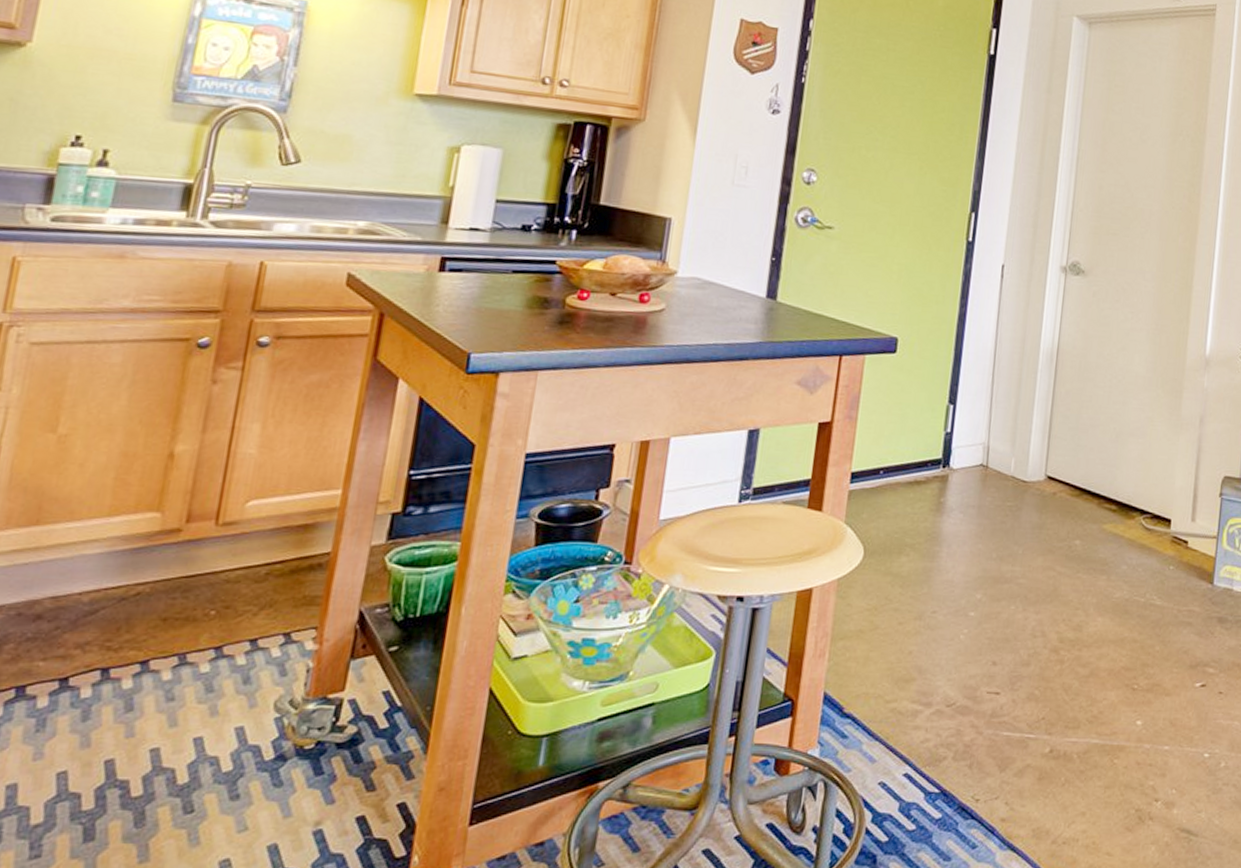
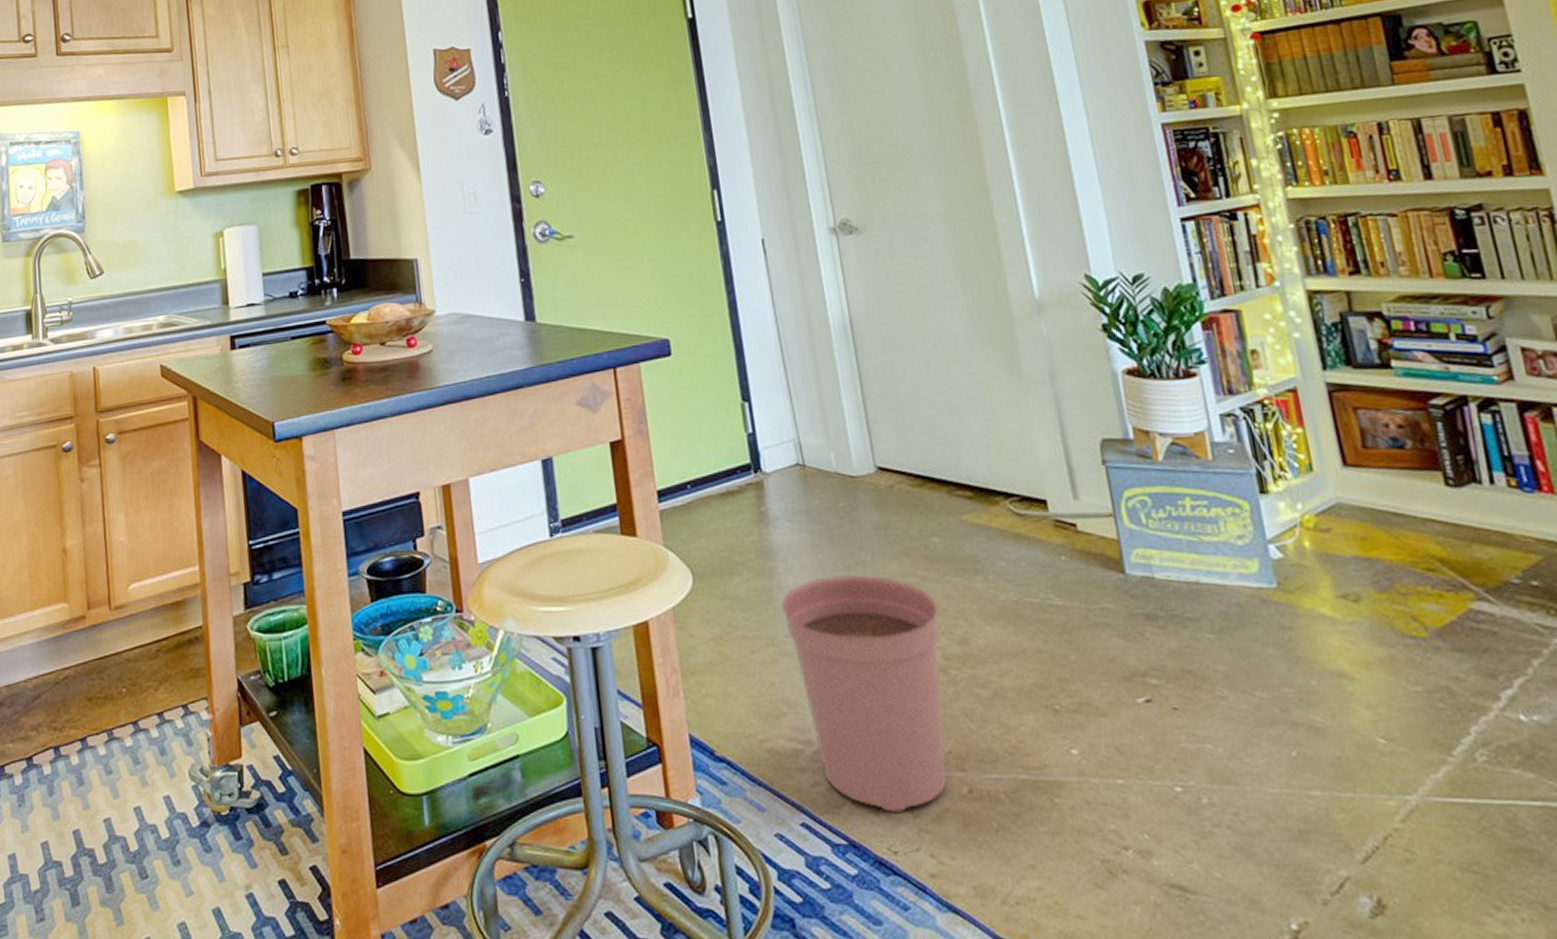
plant pot: none [935,564,1065,766] -> present [781,575,948,812]

